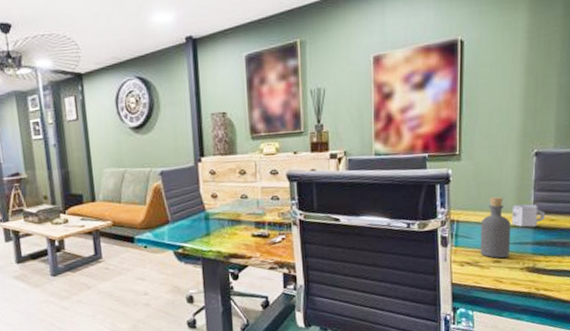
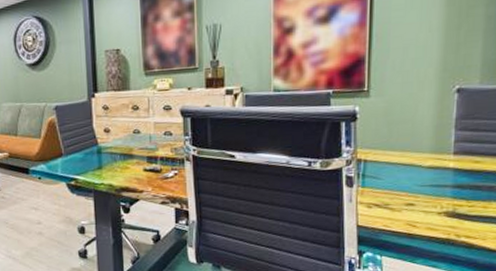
bottle: present [480,196,510,258] -> none [390,135,427,201]
cup: present [512,204,546,228] -> none [428,144,469,169]

